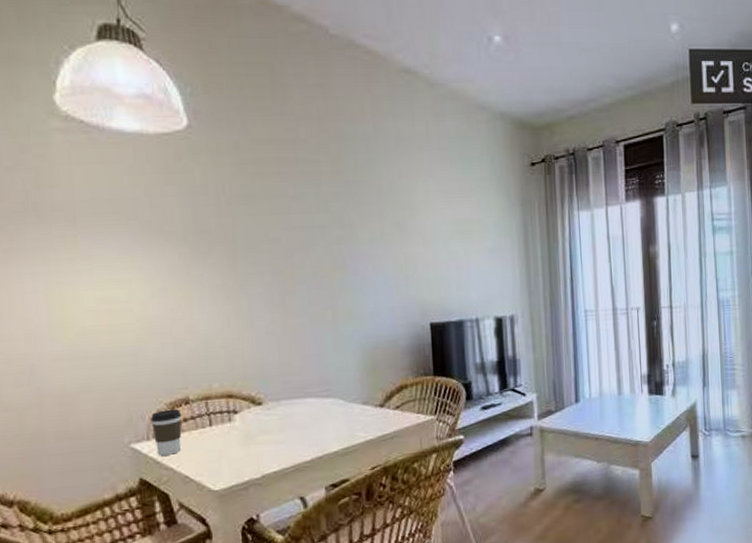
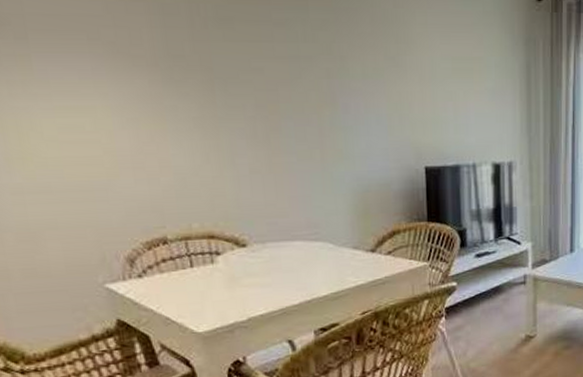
coffee cup: present [151,409,182,456] -> none [126,248,161,297]

